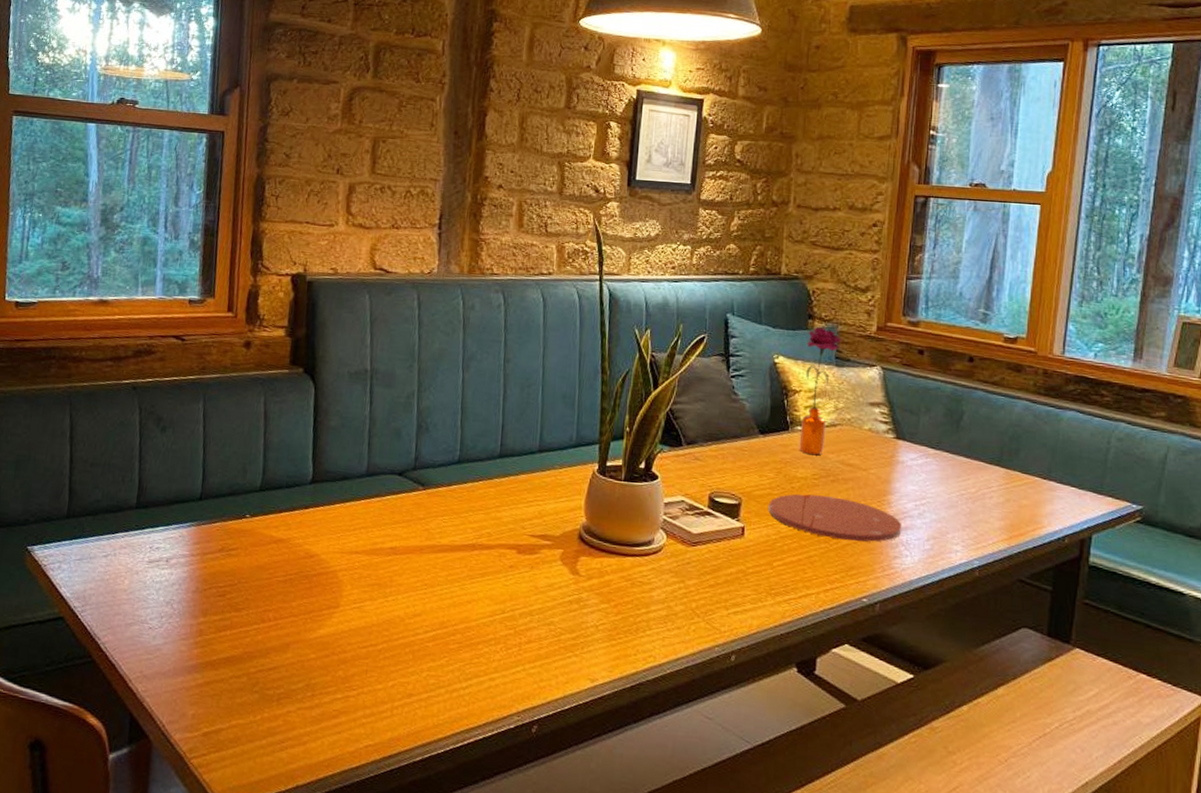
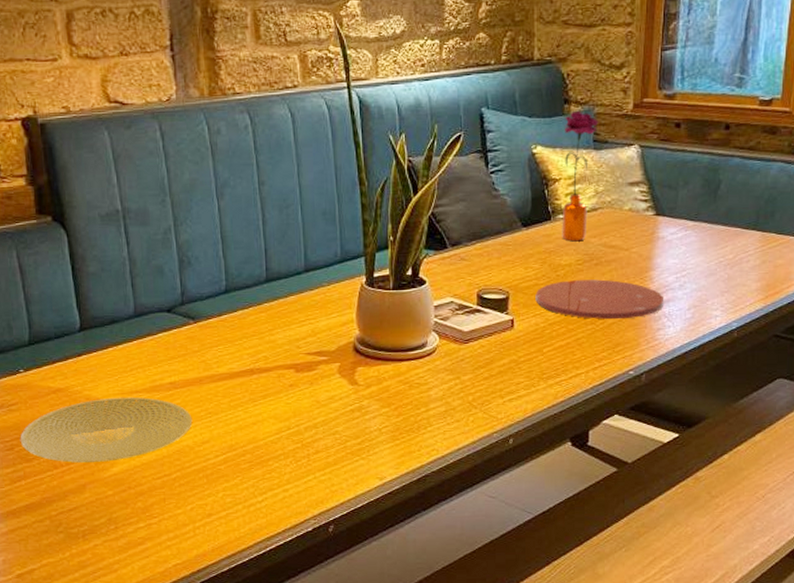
plate: none [233,555,408,623] -> present [20,396,193,463]

